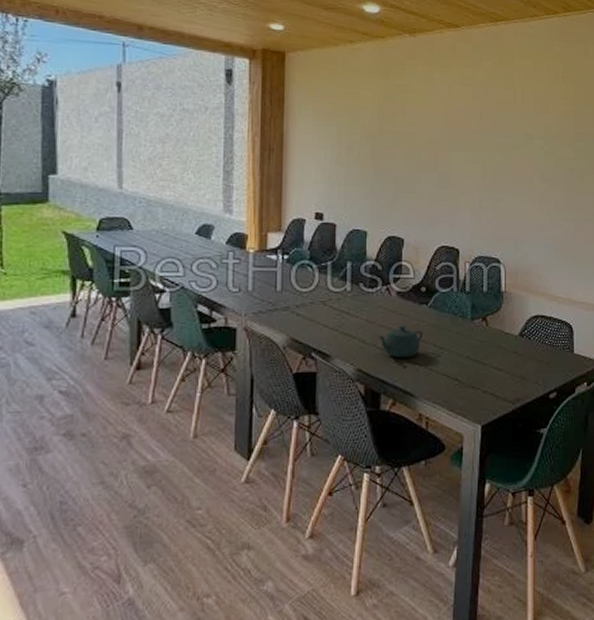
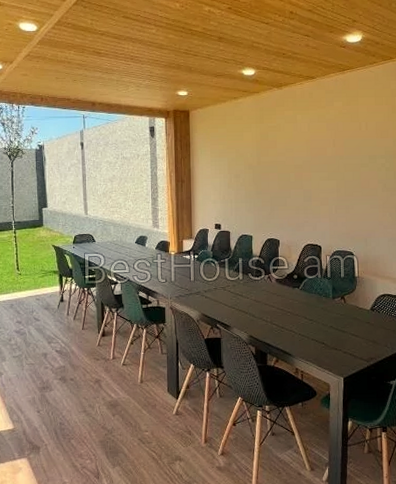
teapot: present [378,325,424,358] -> none [263,303,297,328]

